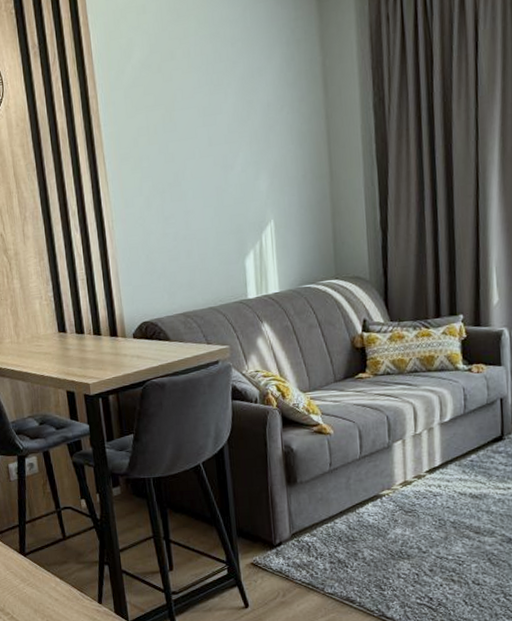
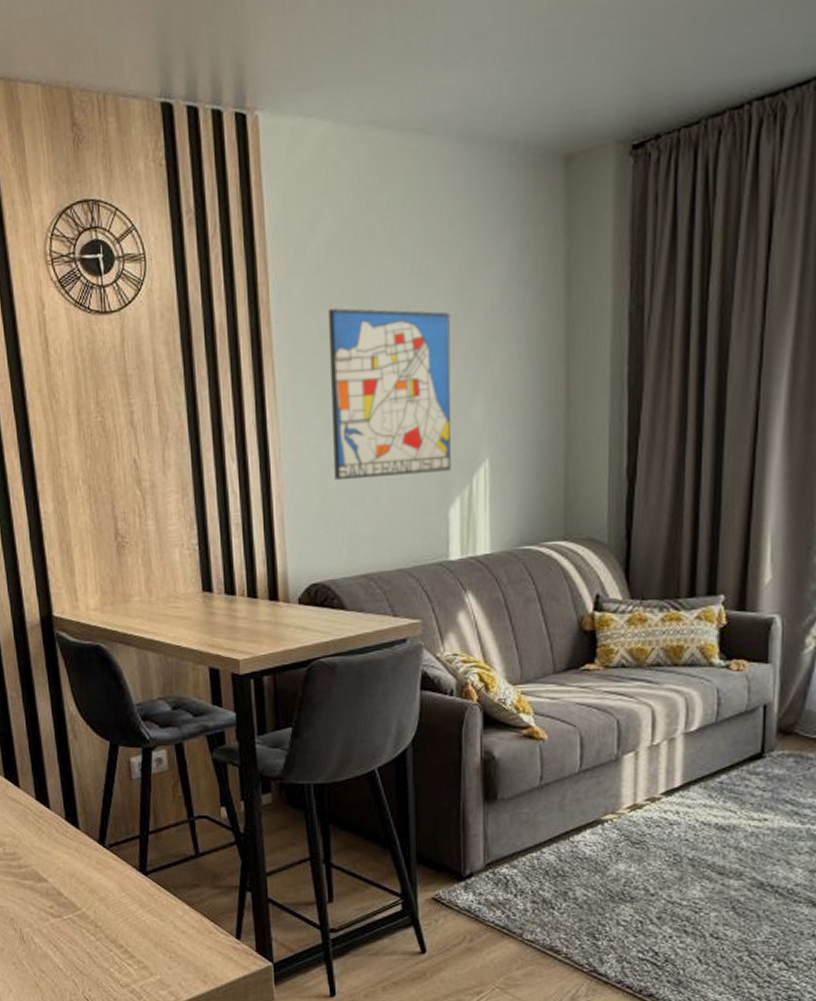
wall art: none [143,111,245,243] -> present [327,308,451,481]

